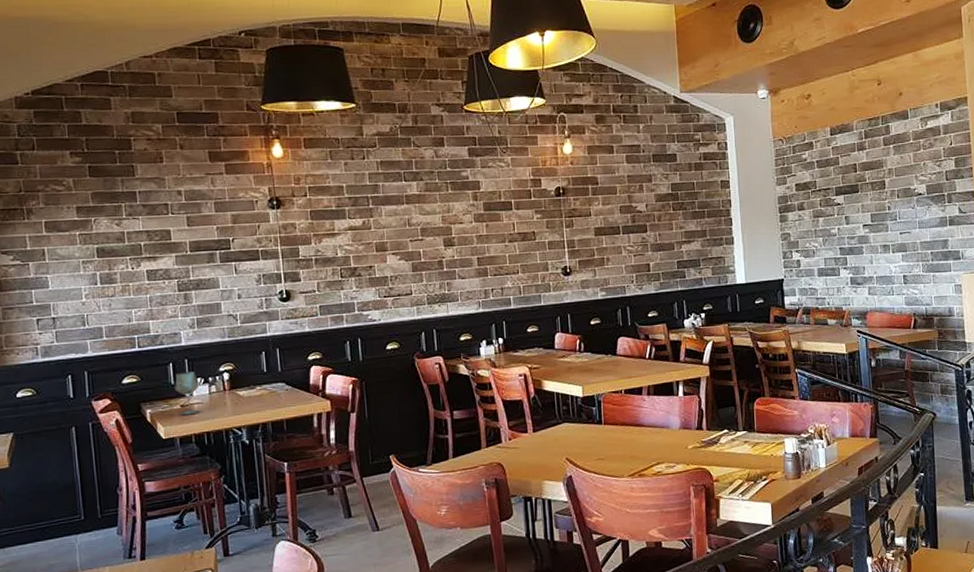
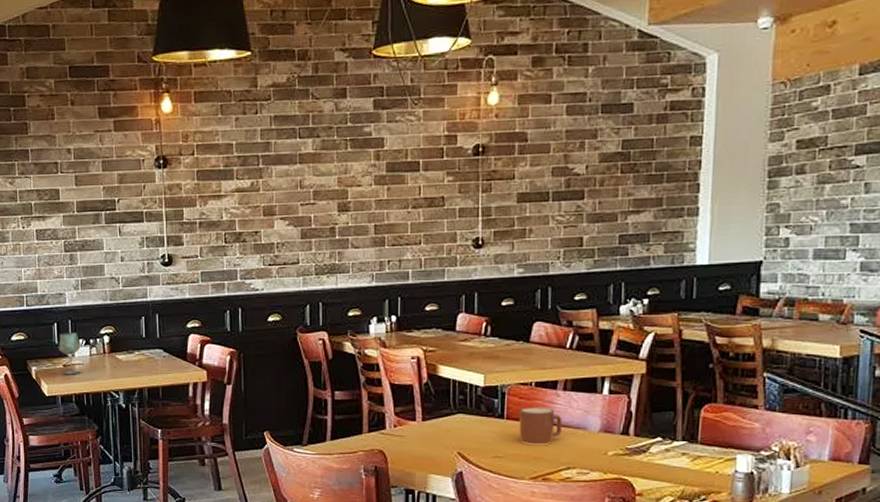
mug: none [614,411,650,447] -> present [519,408,562,446]

